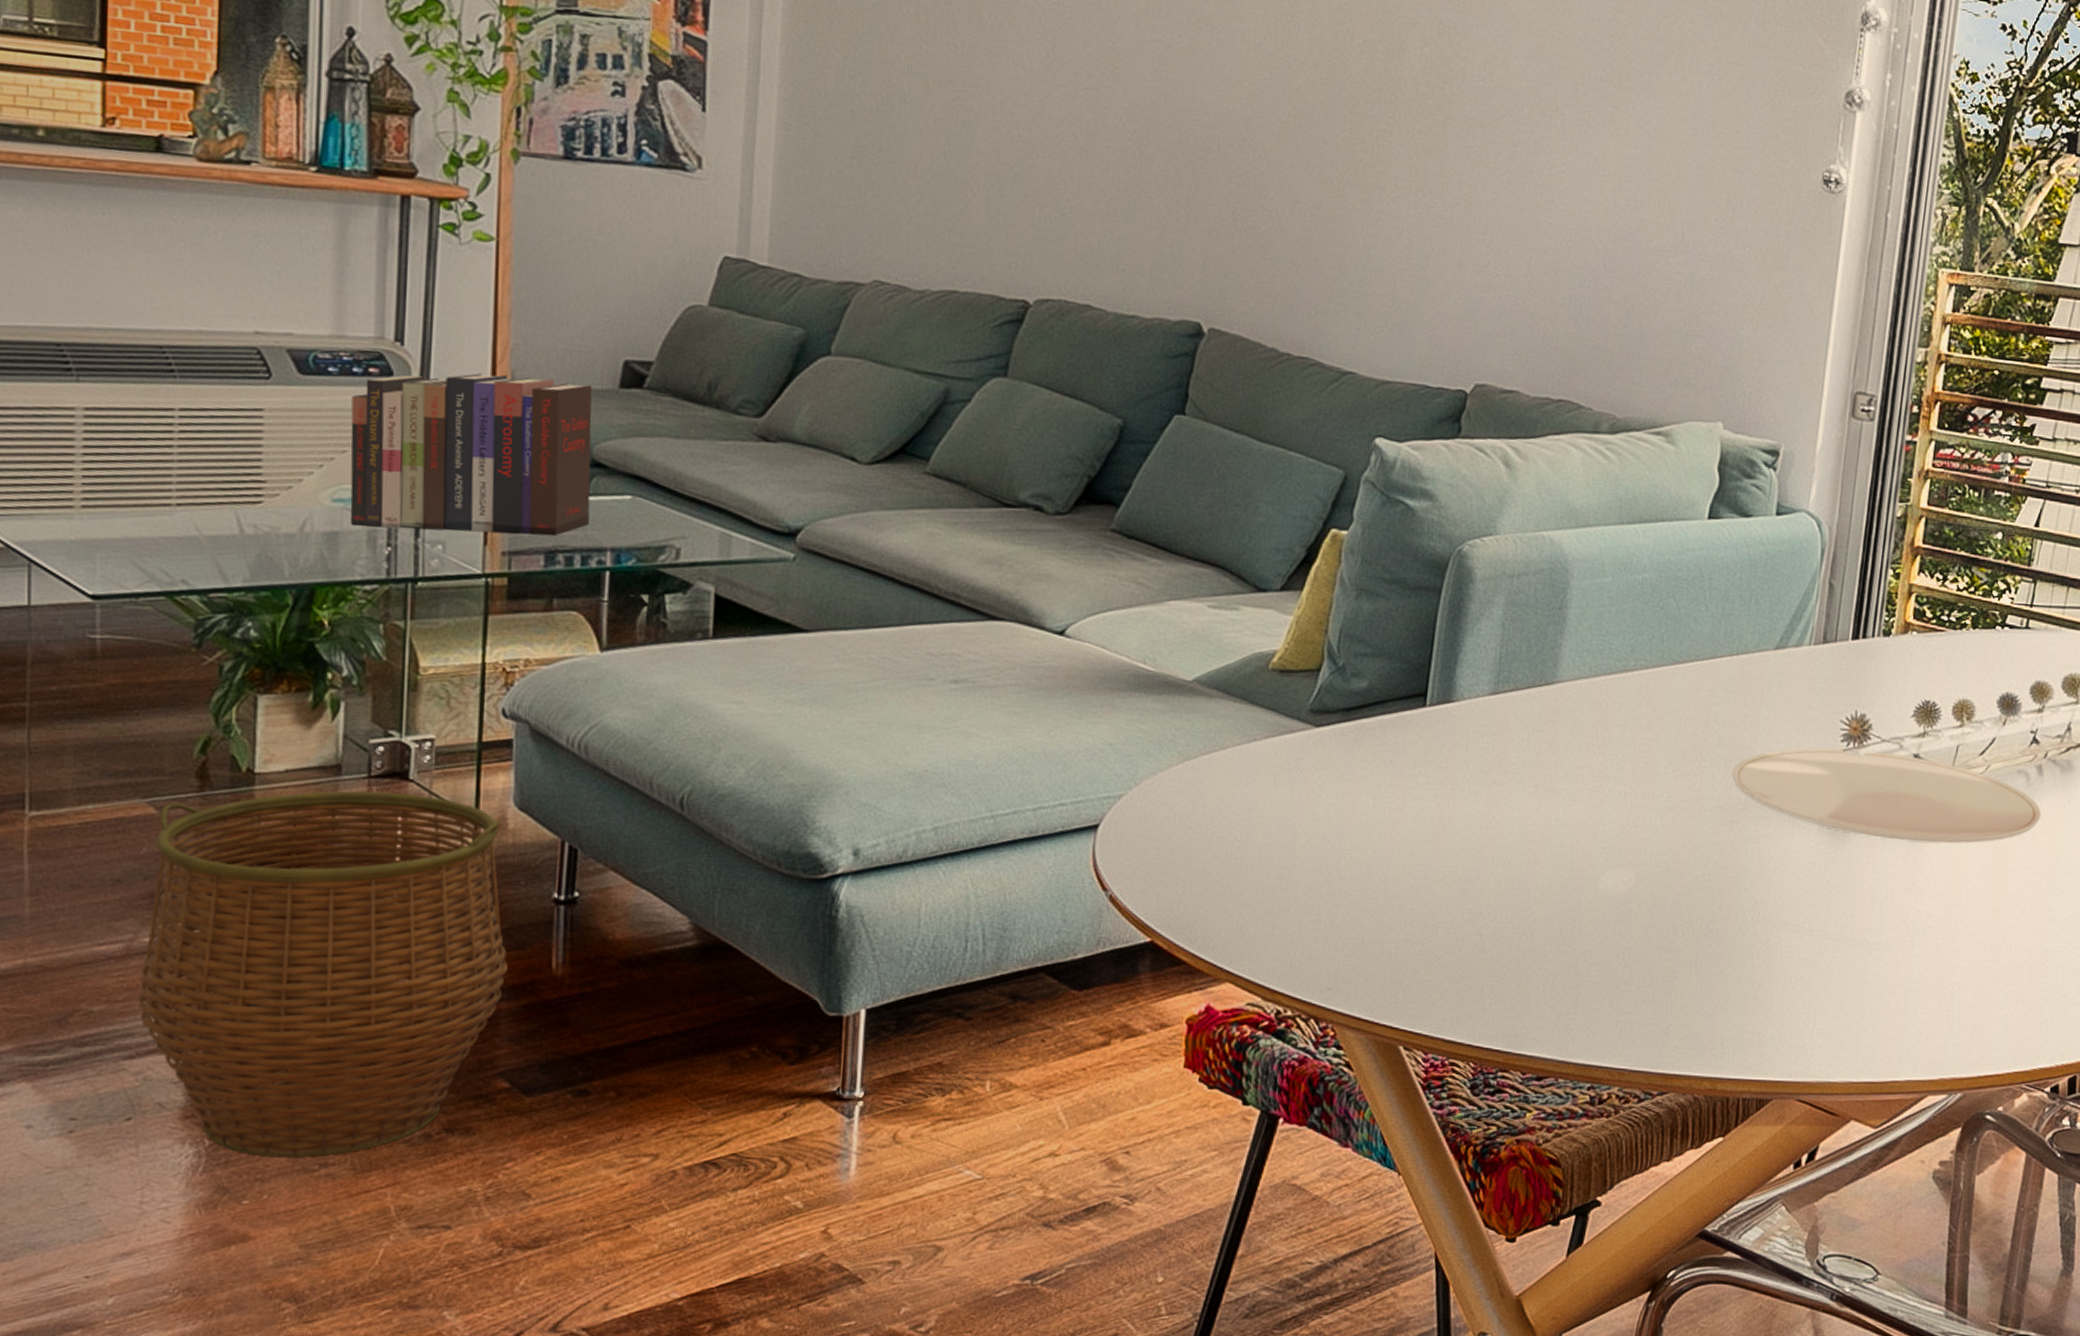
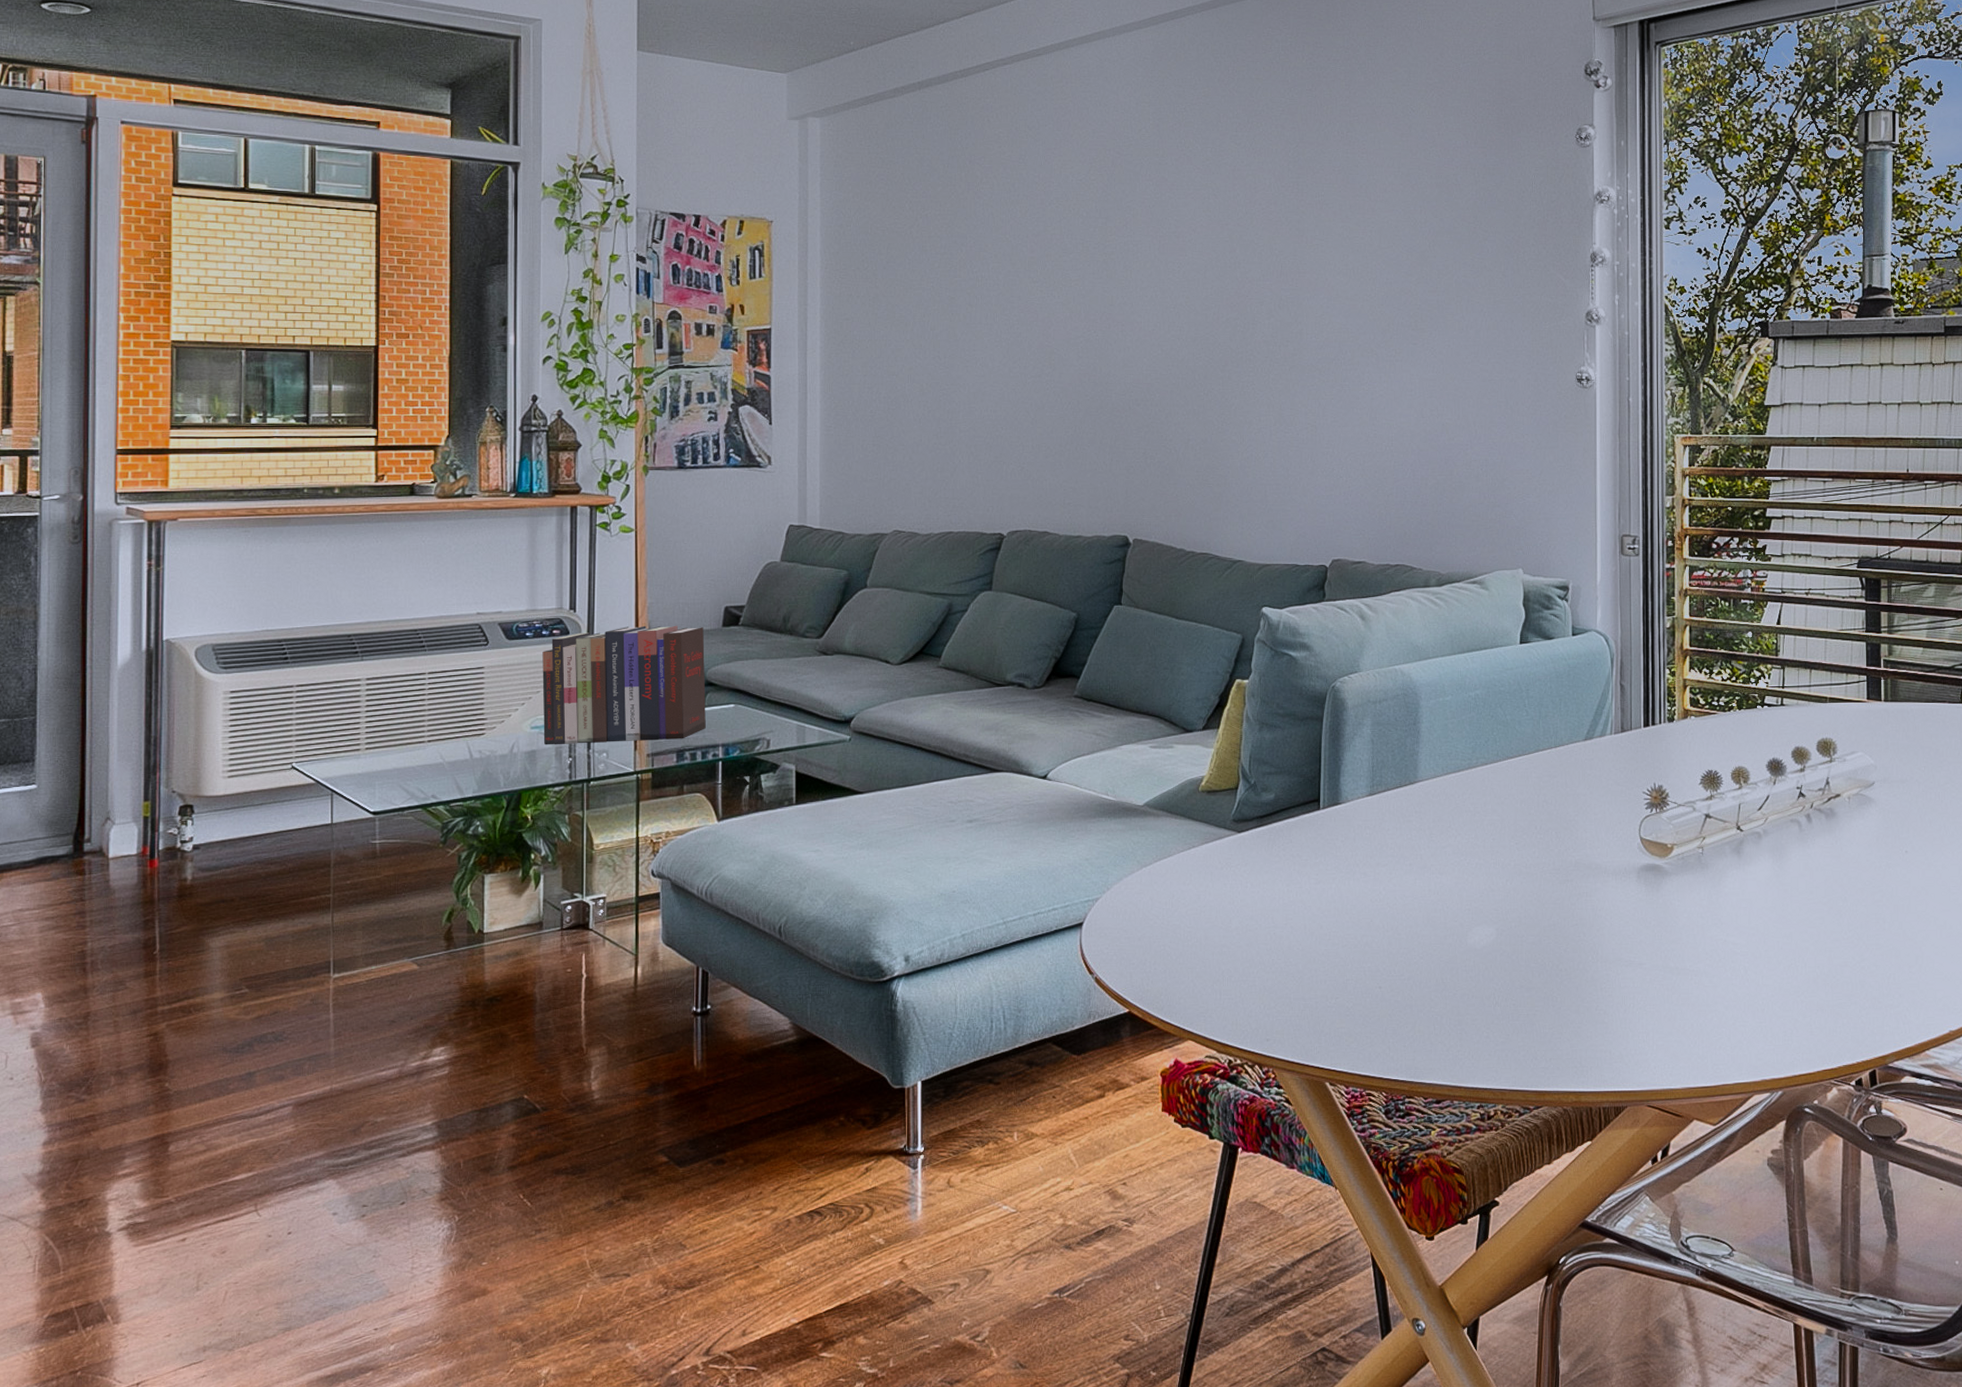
basket: present [137,791,508,1157] -> none [407,940,663,1226]
plate: present [1731,748,2042,844] -> none [1562,814,1815,885]

